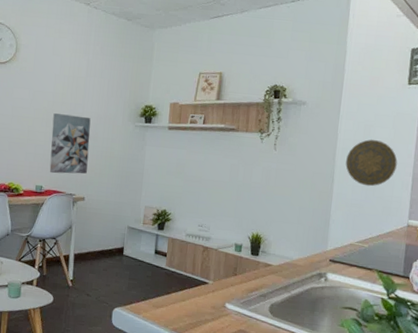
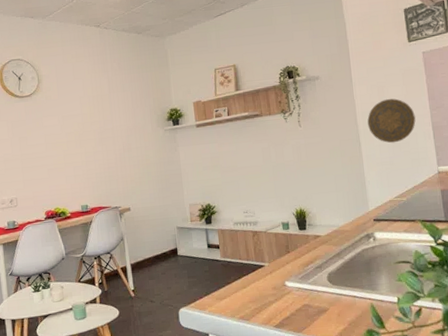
wall art: present [49,113,91,174] -> none [85,131,128,191]

